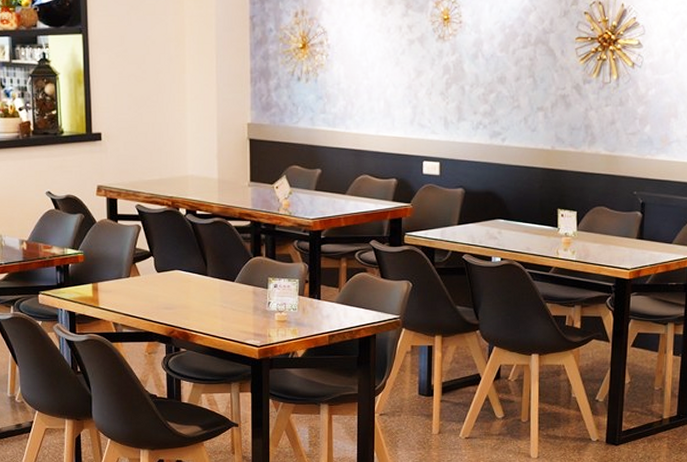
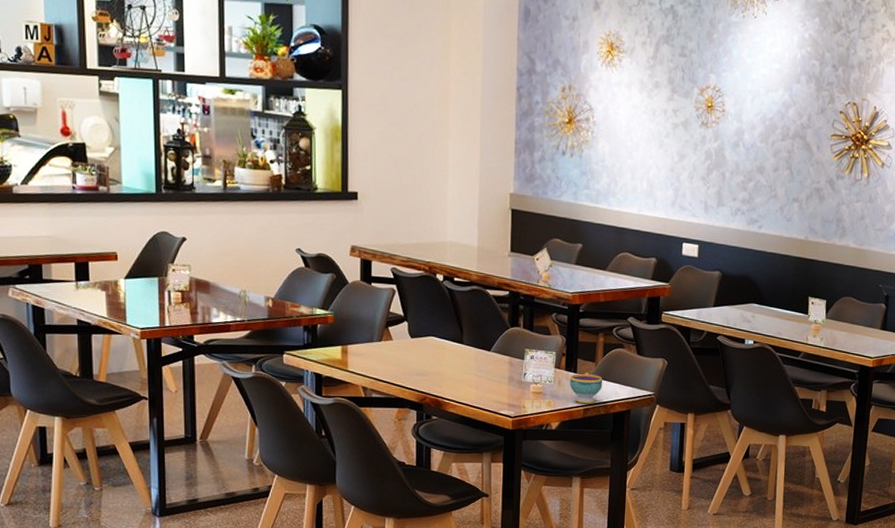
teacup: none [314,298,347,330] -> present [569,372,603,404]

